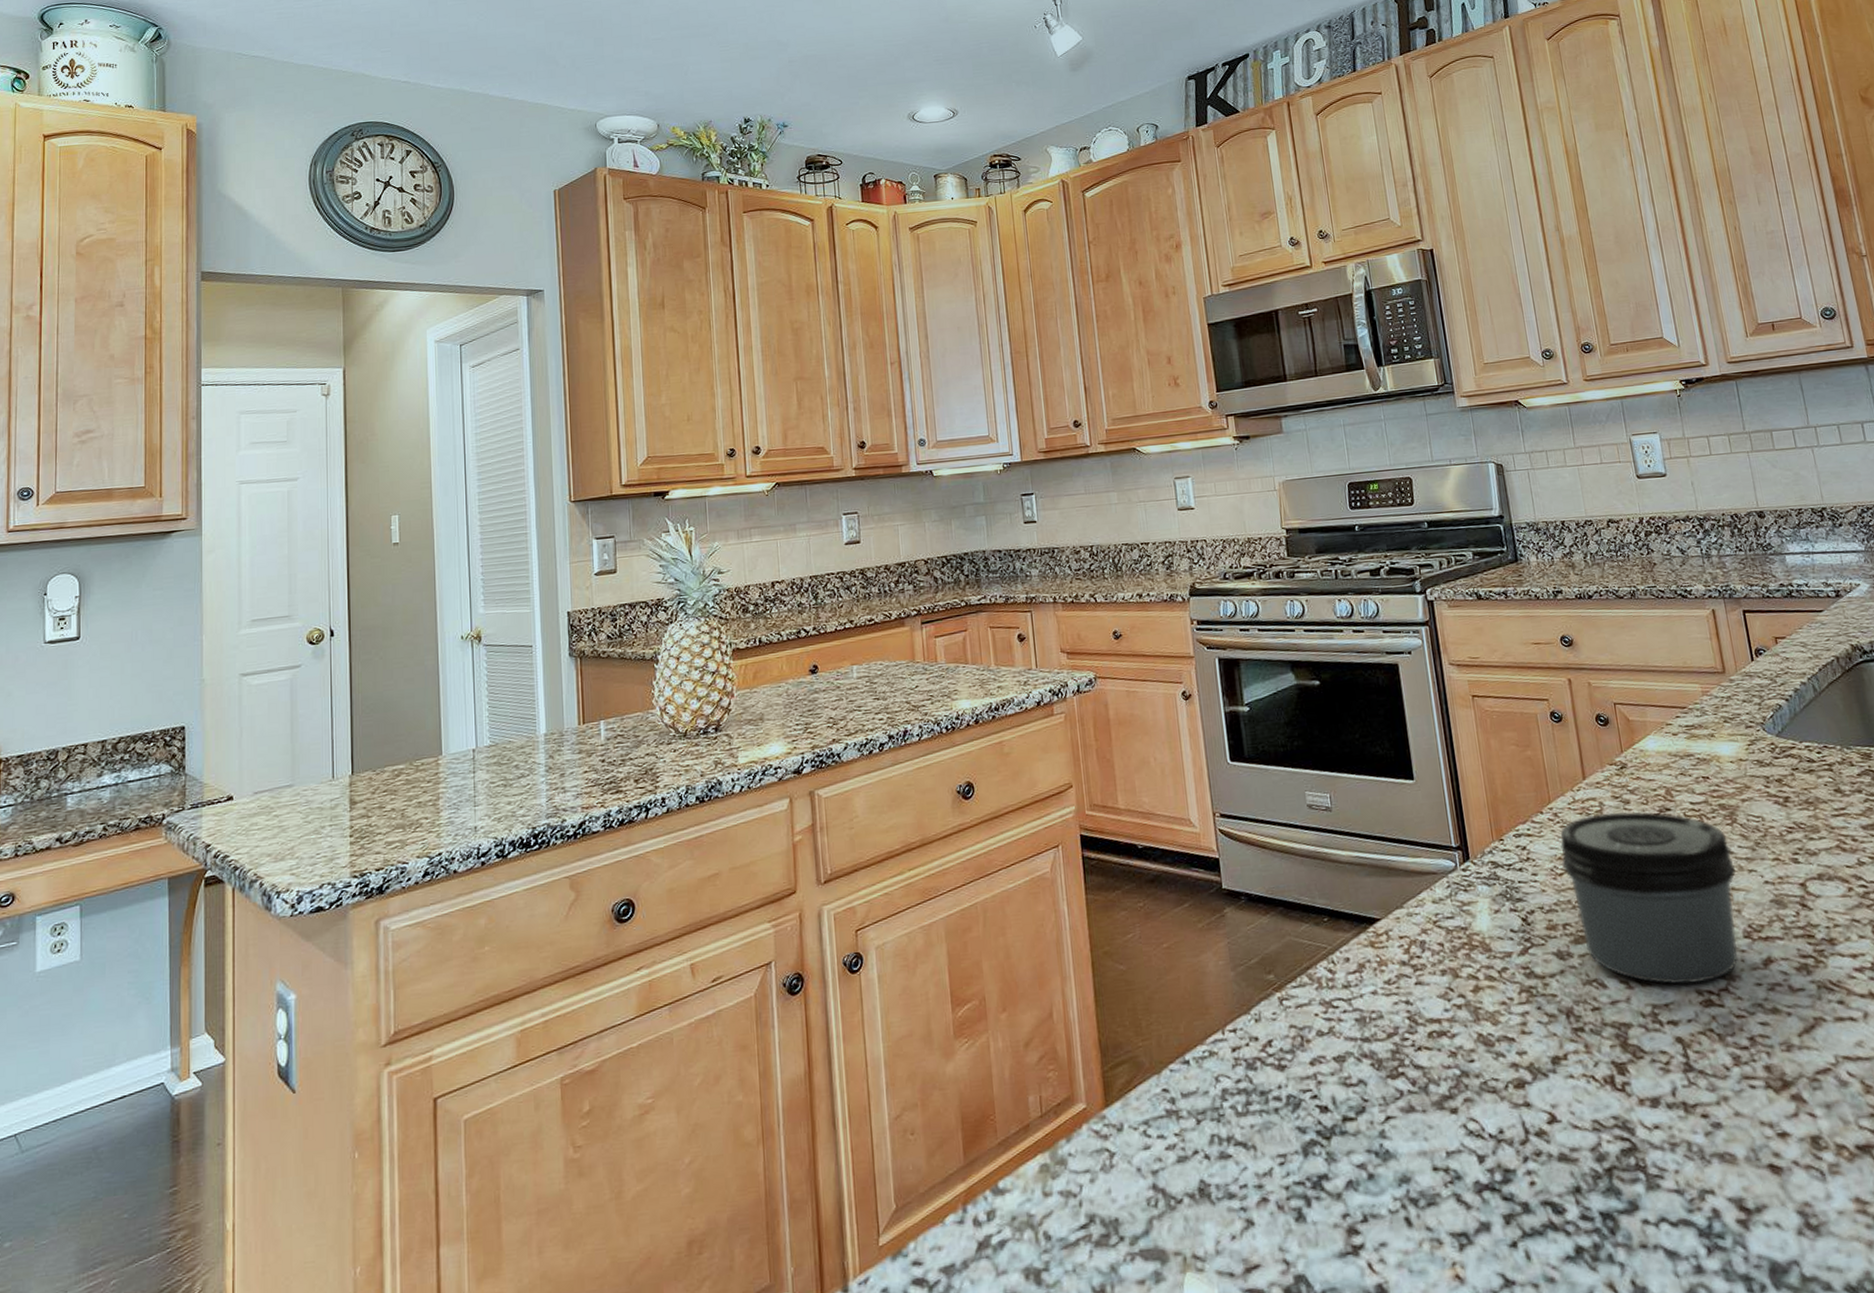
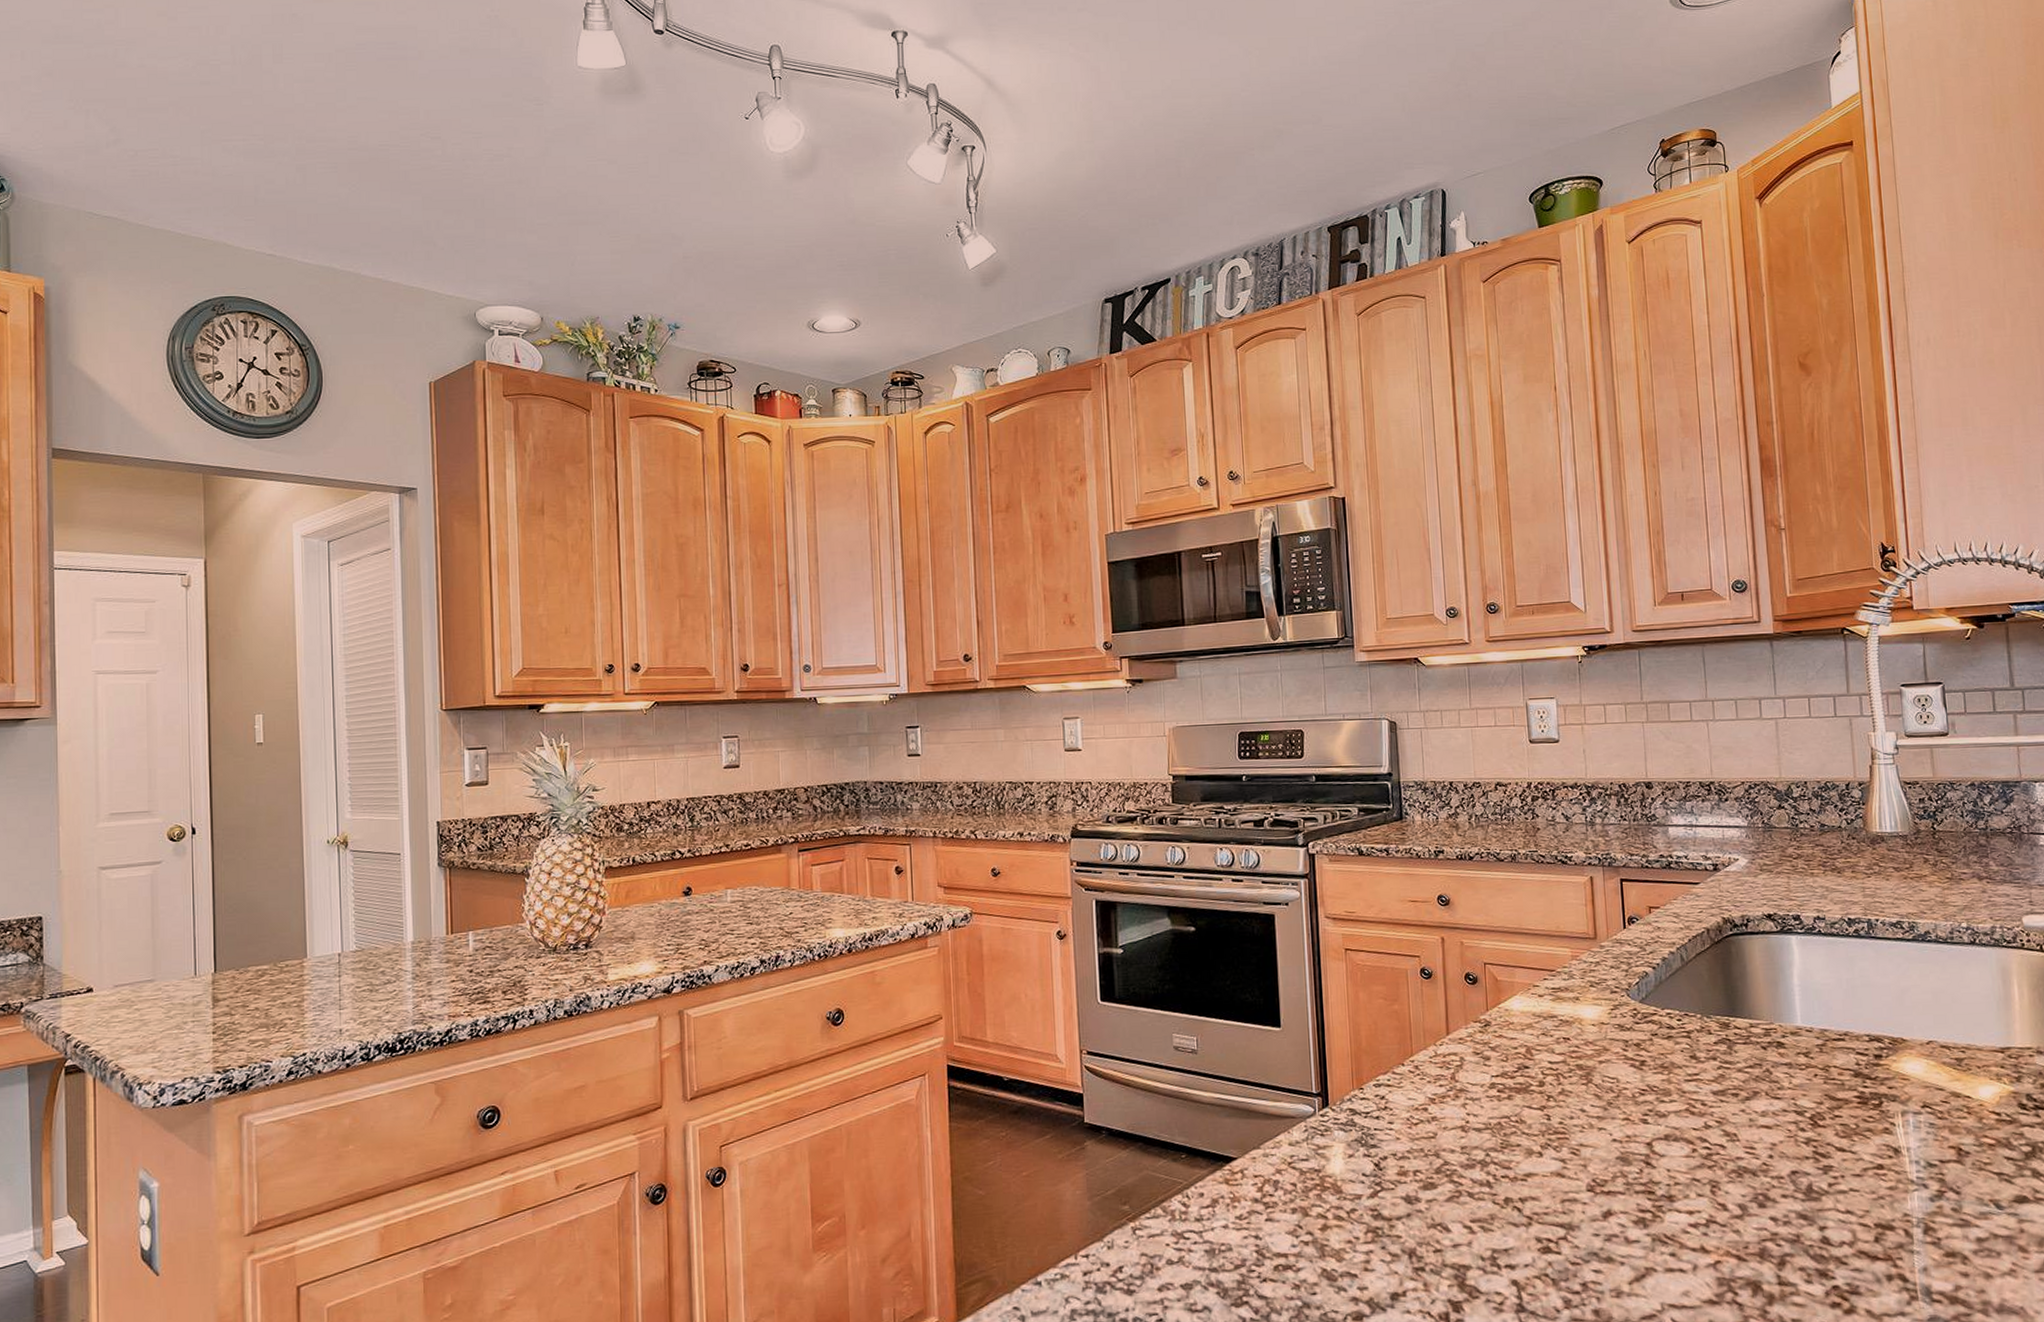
jar: present [1560,811,1738,984] -> none [1417,1067,1586,1232]

